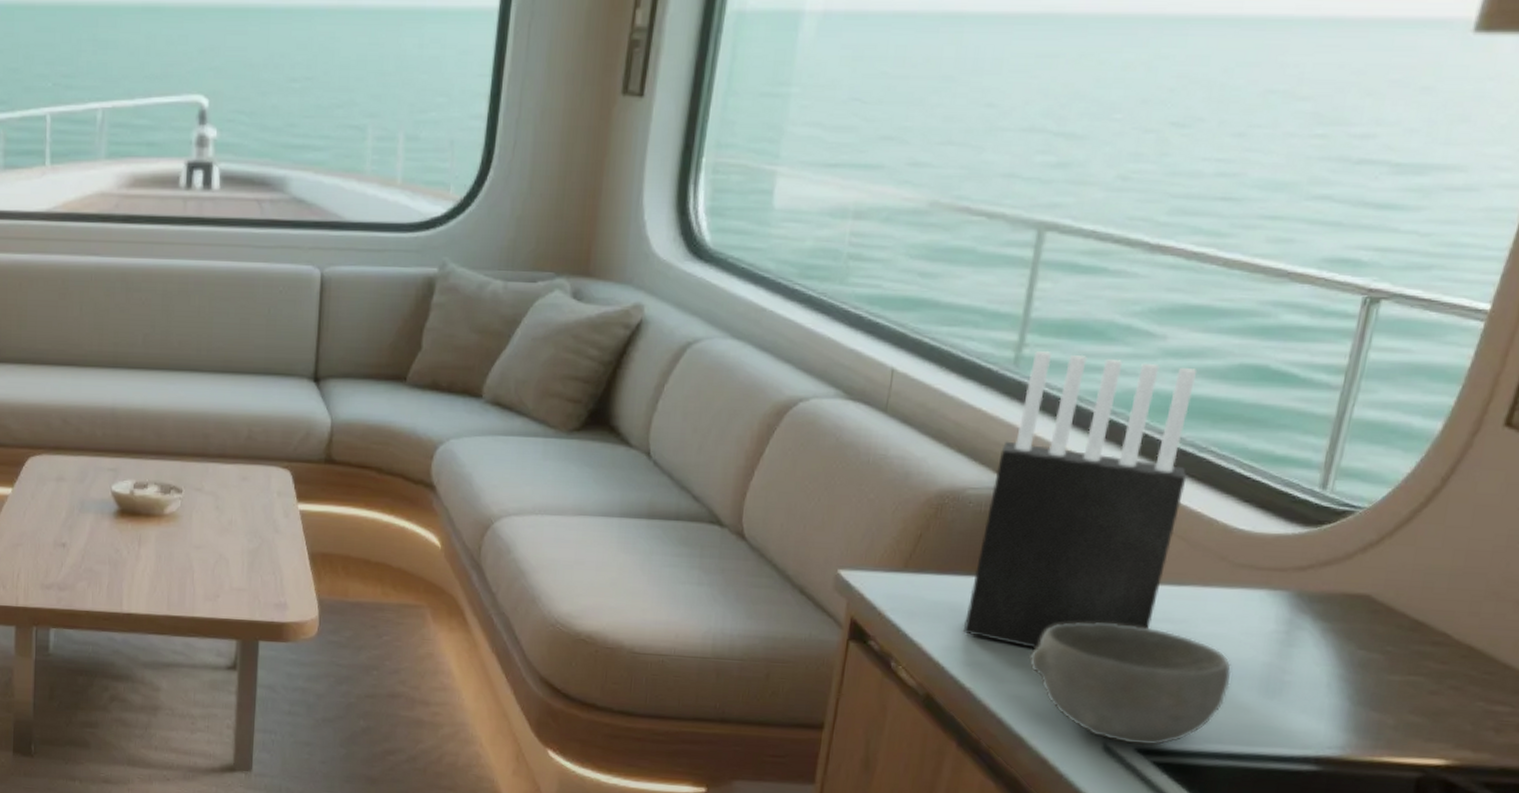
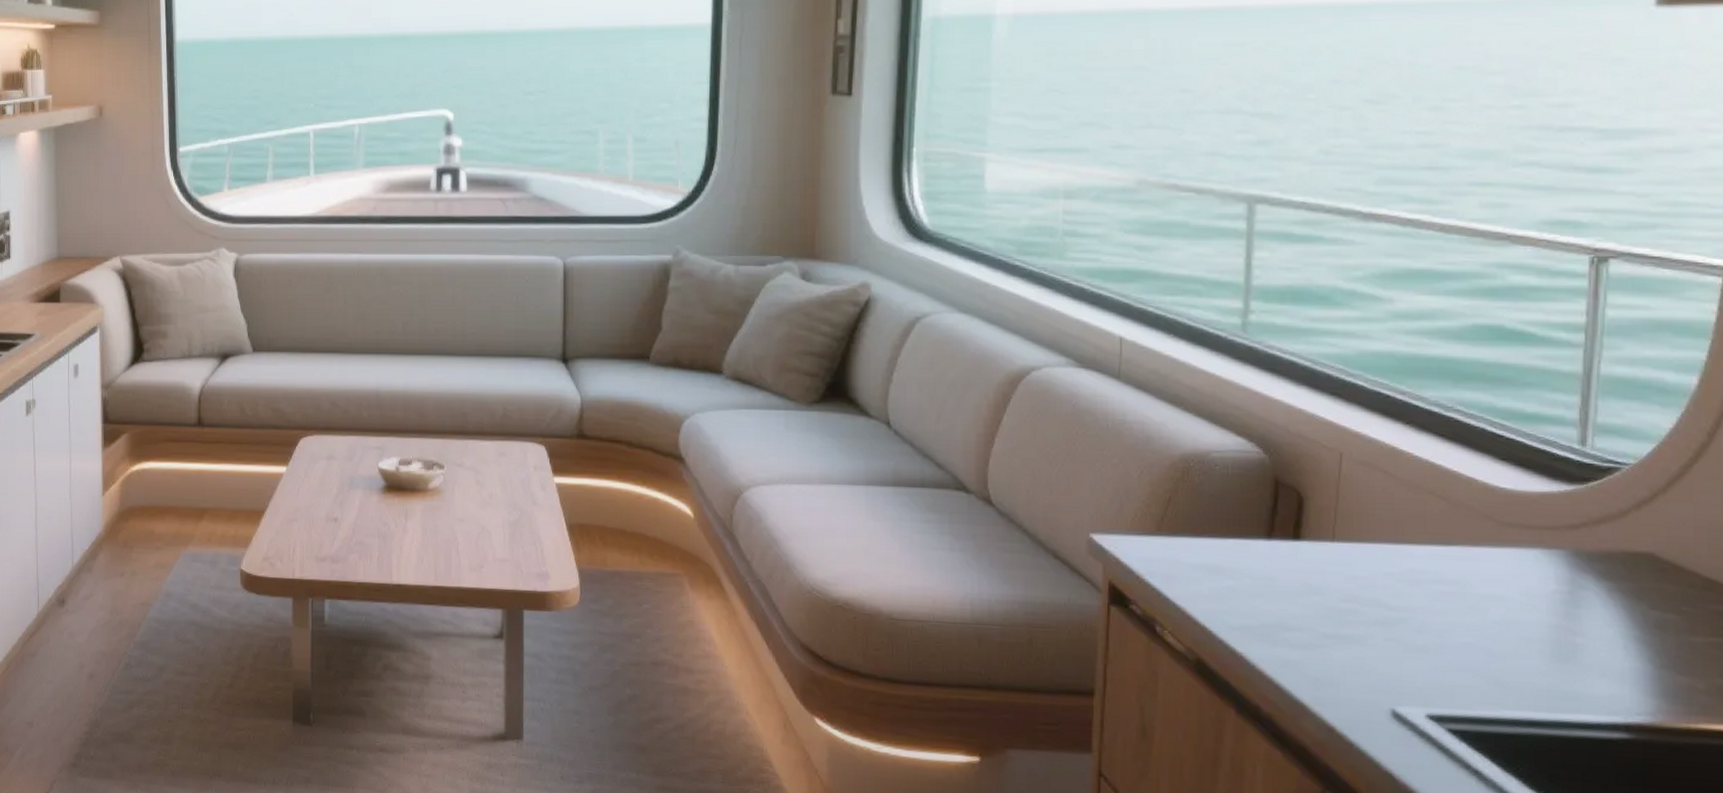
knife block: present [963,351,1198,648] -> none [1226,317,1437,611]
bowl: present [1029,622,1232,746] -> none [1300,583,1518,712]

